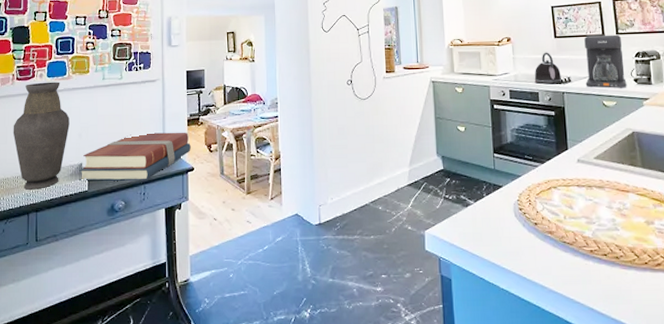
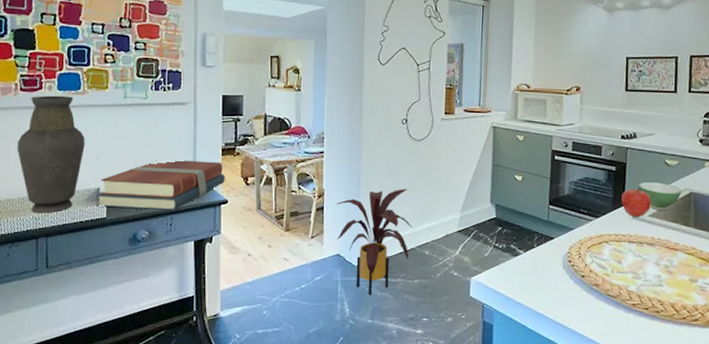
house plant: none [292,146,365,254] -> present [336,189,413,296]
kettle: present [534,52,563,85] -> none [599,105,628,139]
fruit: none [564,131,595,161] -> present [621,188,651,218]
bowl: none [579,123,625,152] -> present [638,181,683,210]
coffee maker: present [584,34,627,89] -> none [650,91,693,148]

